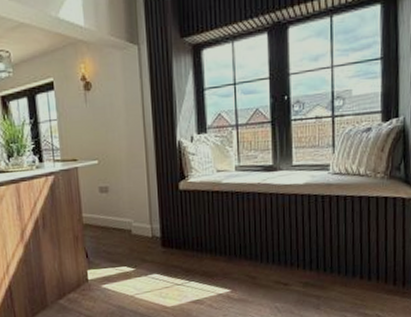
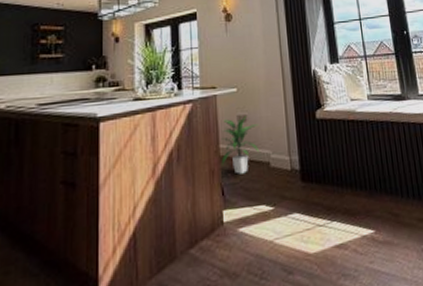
indoor plant: none [84,187,122,240] -> present [221,116,260,175]

